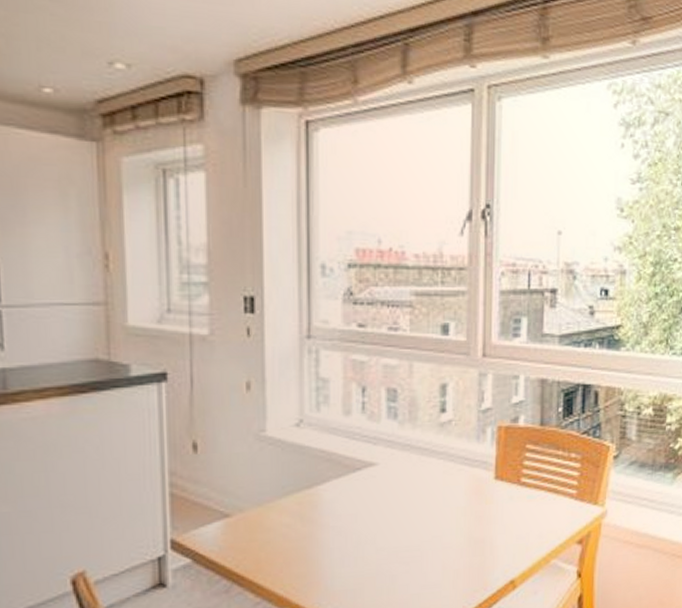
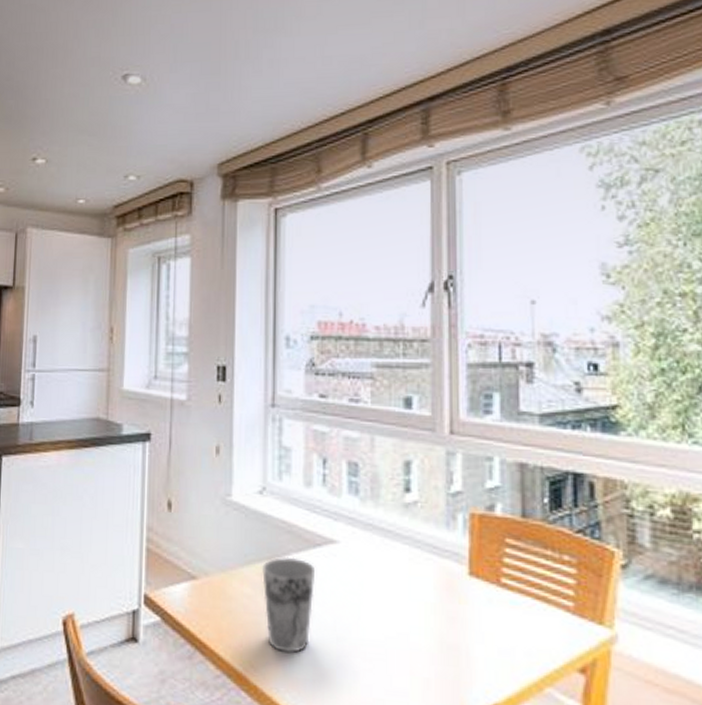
cup: none [301,483,354,571] -> present [262,557,315,654]

